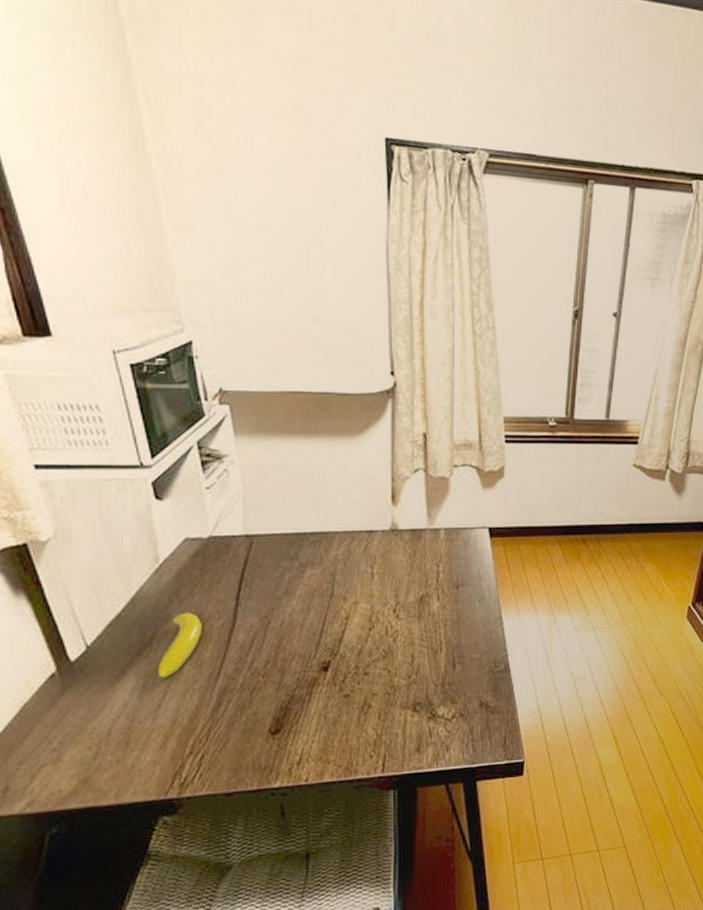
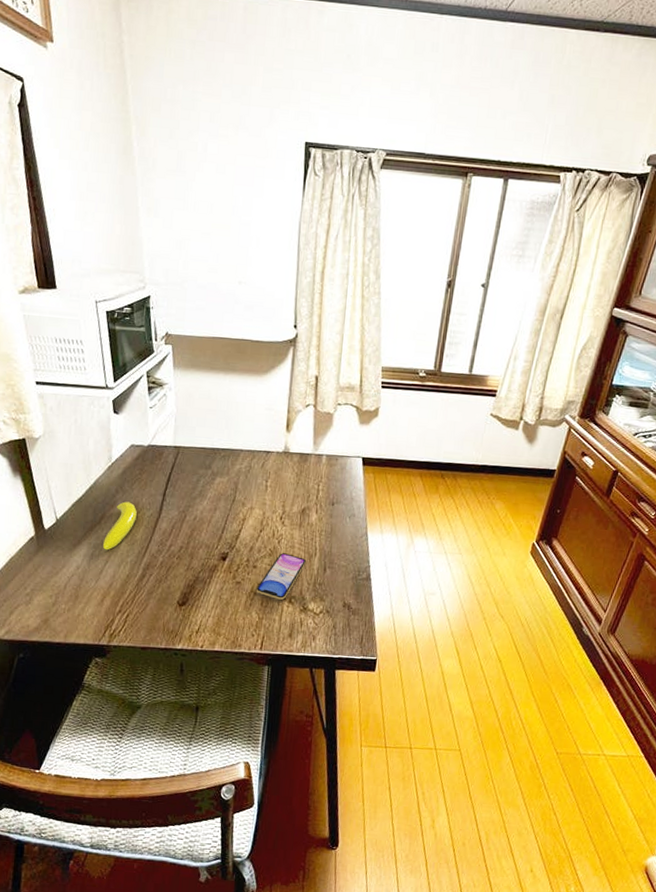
smartphone: none [370,652,431,710] -> present [256,553,307,601]

